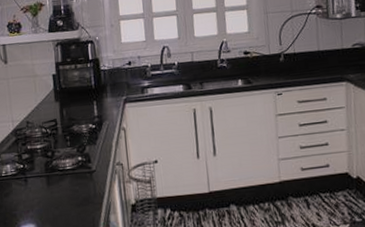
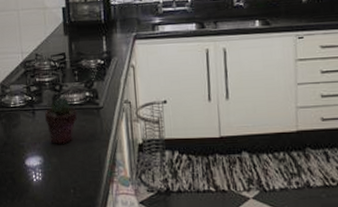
potted succulent: none [37,164,71,211] -> present [44,98,78,145]

